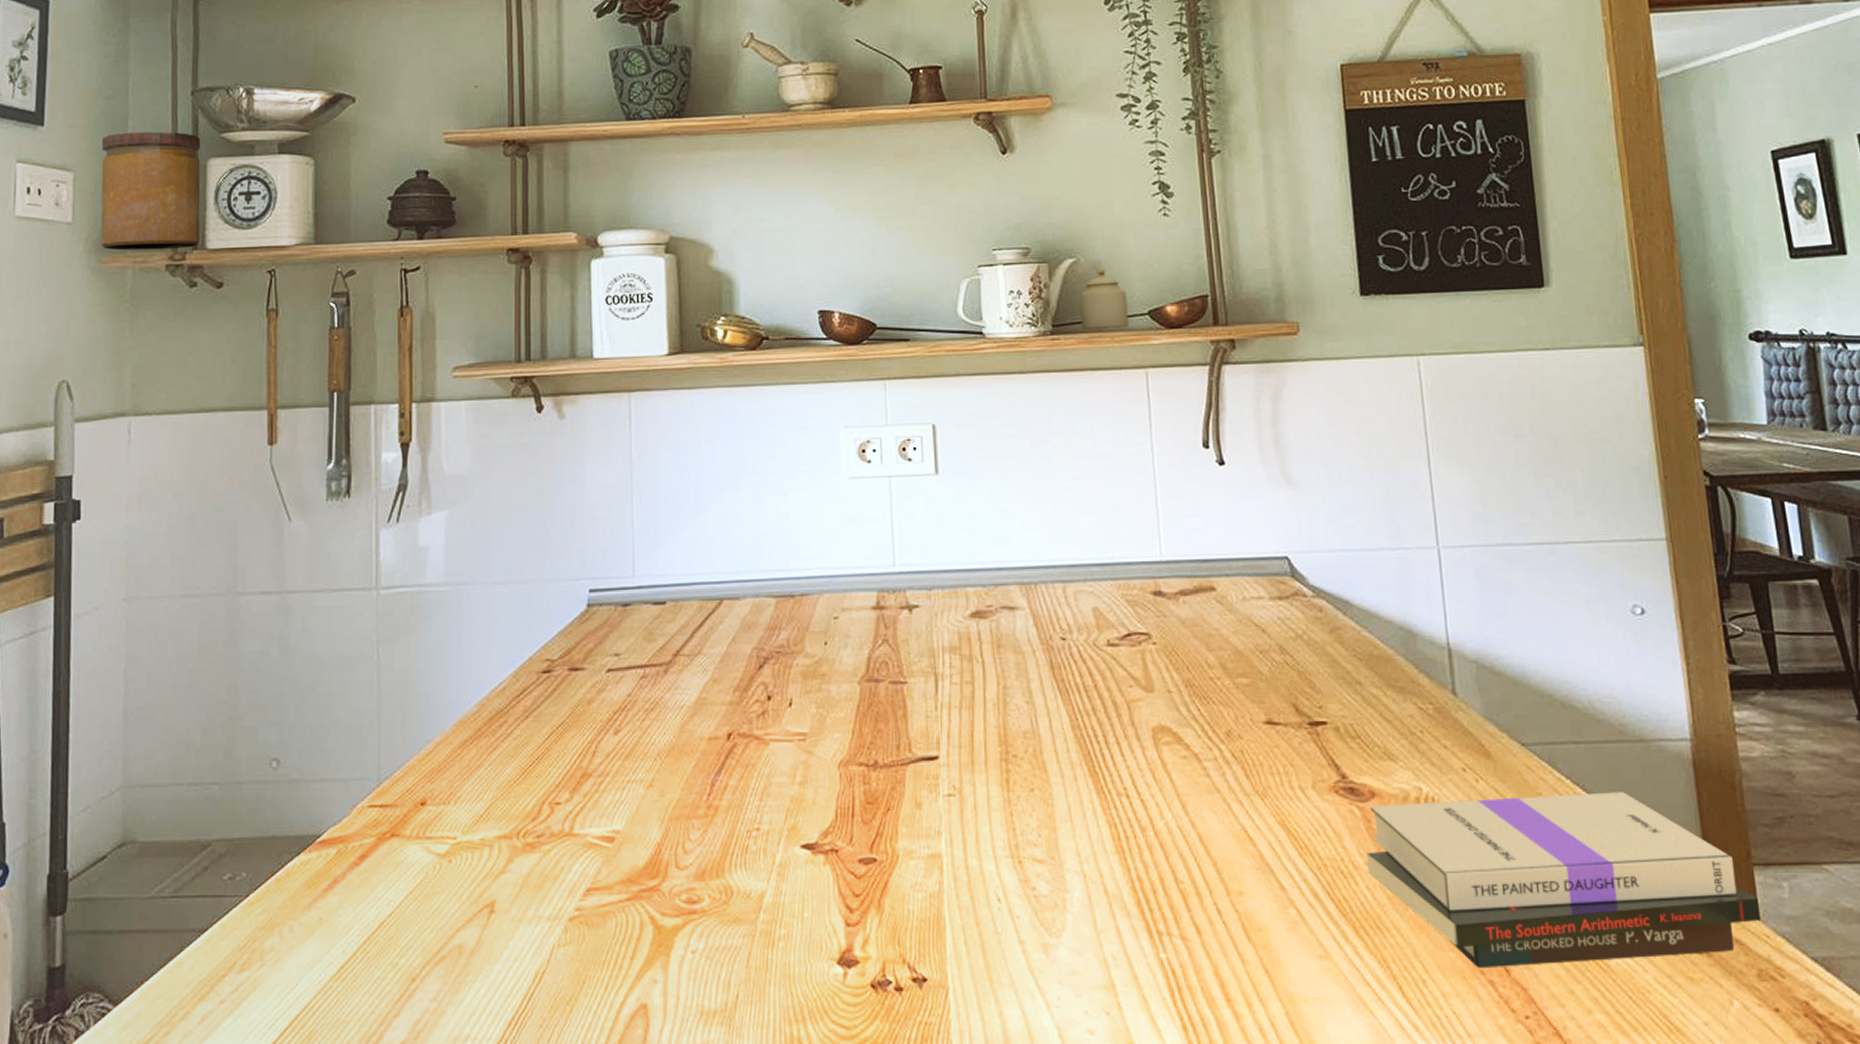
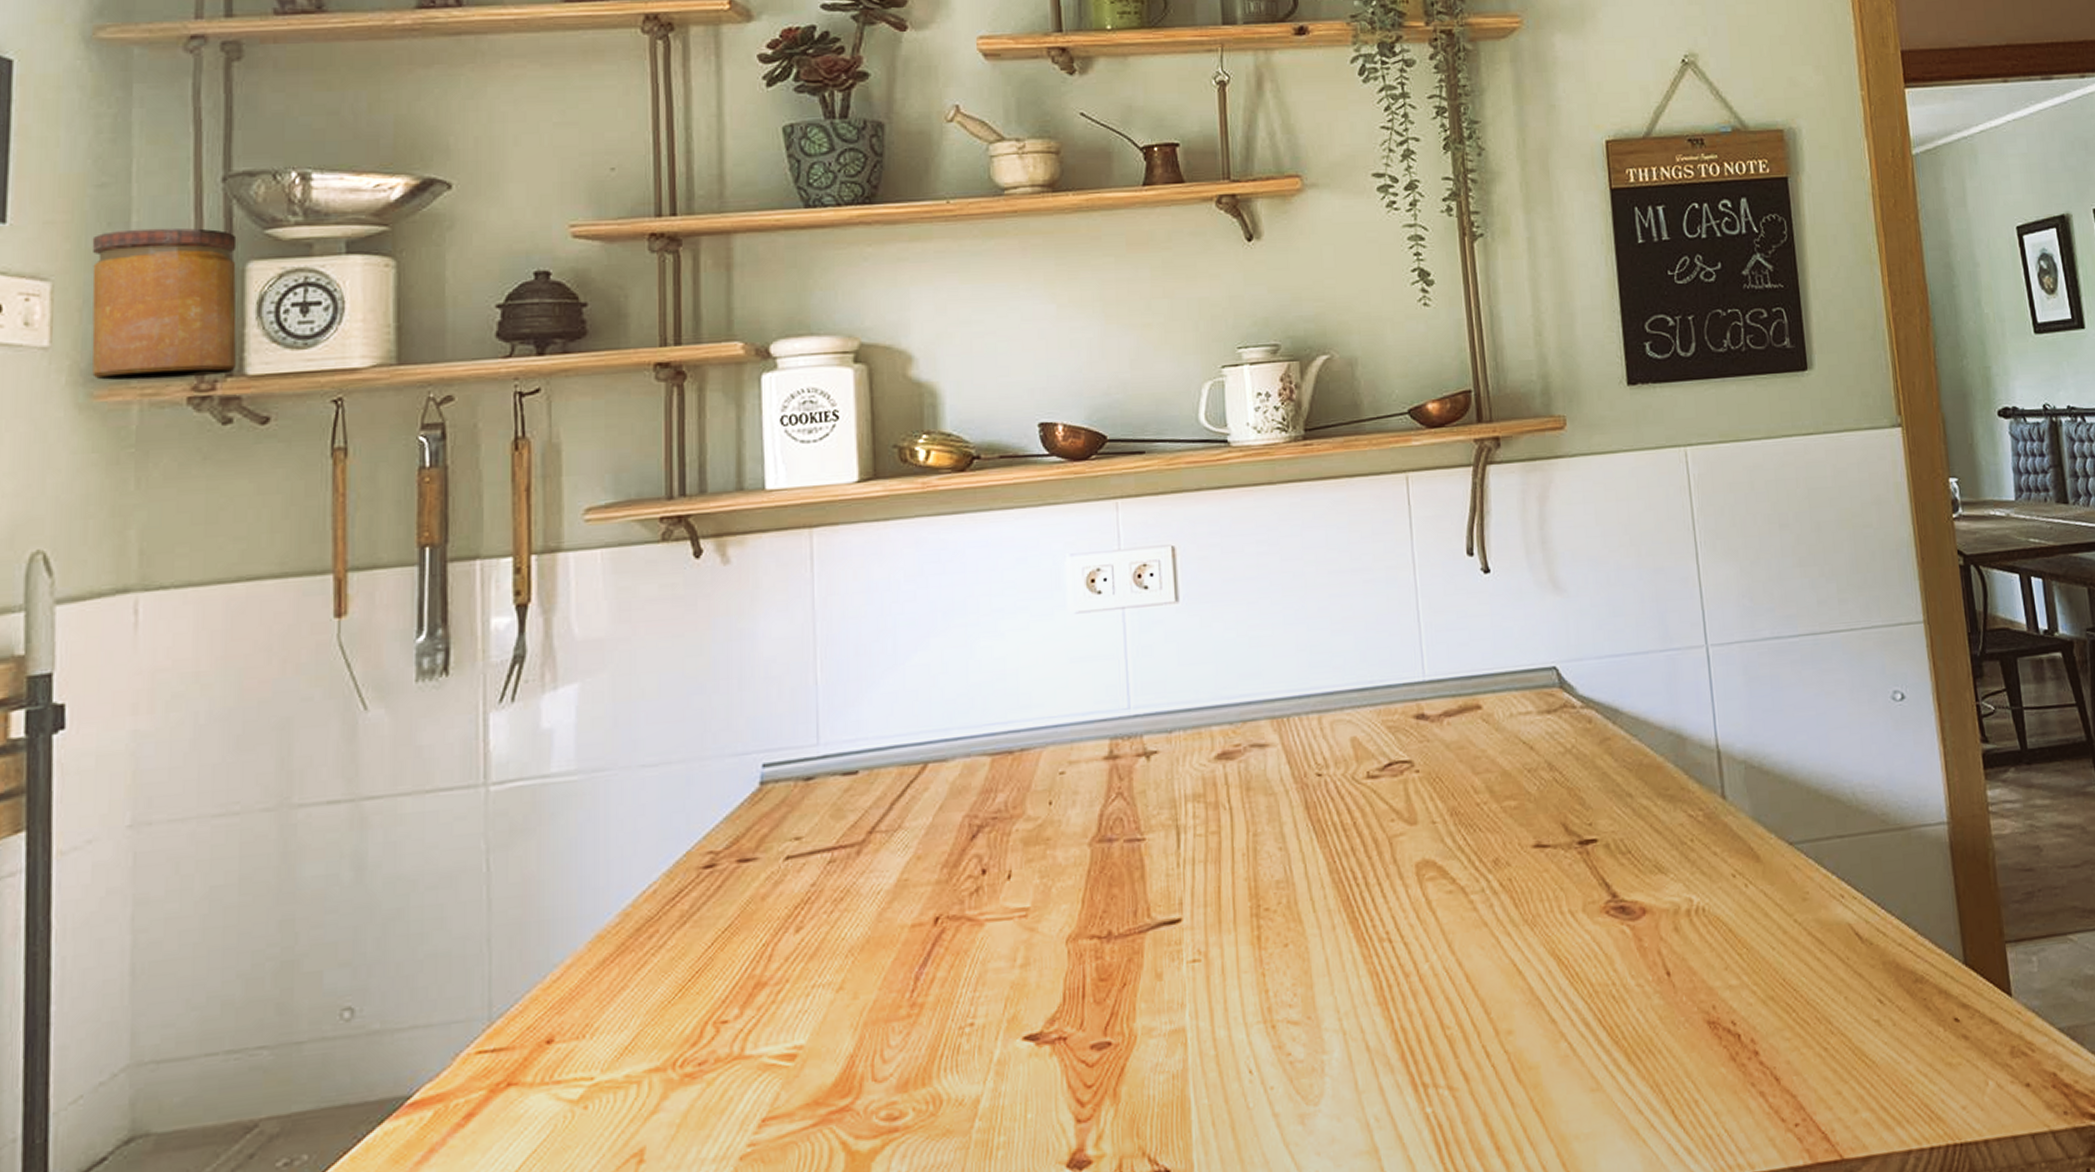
sugar bowl: present [1080,266,1129,329] -> none [1334,362,1387,433]
books: present [1367,792,1761,969] -> none [1638,882,2013,1081]

